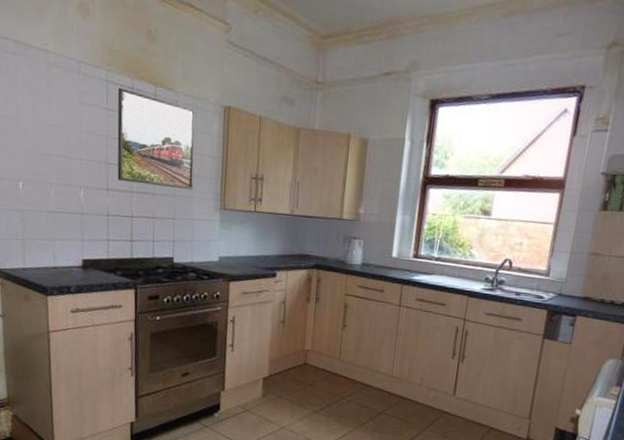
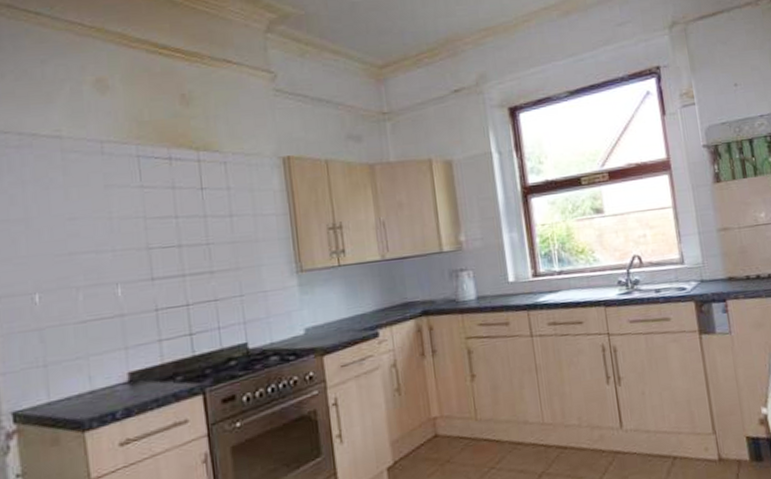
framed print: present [117,87,196,190] -> none [153,160,260,265]

